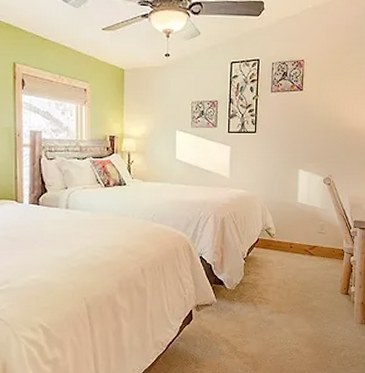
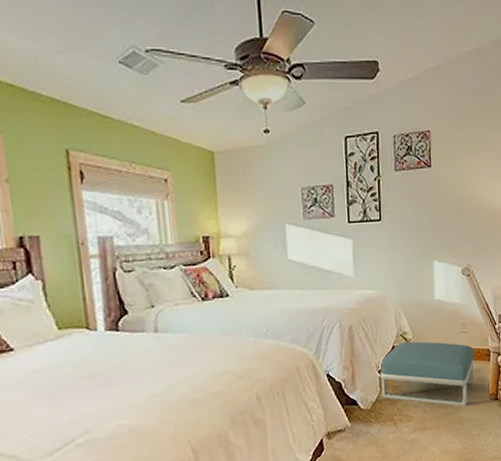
footstool: none [245,236,329,297] -> present [380,341,474,407]

